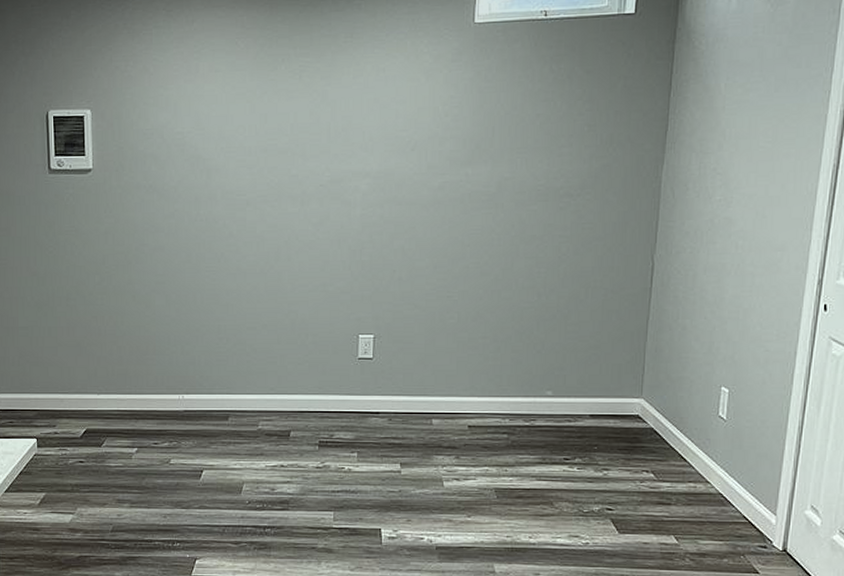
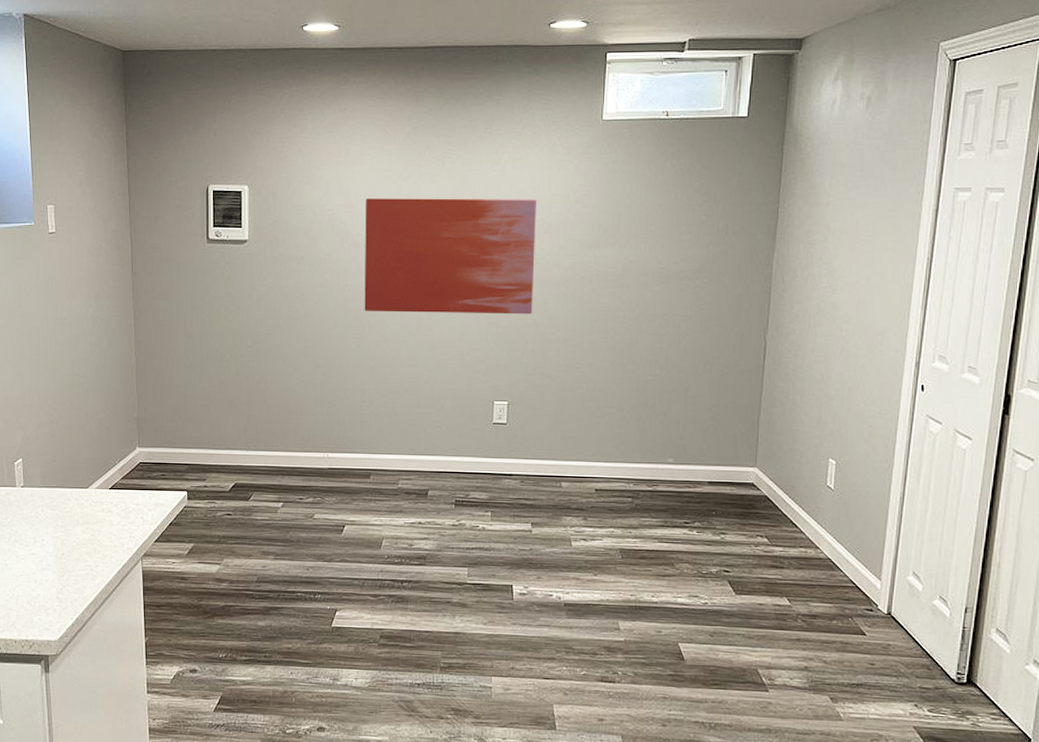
wall art: none [218,113,404,243] -> present [364,198,538,315]

